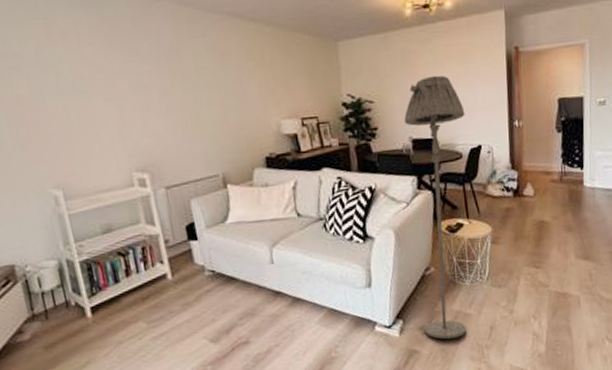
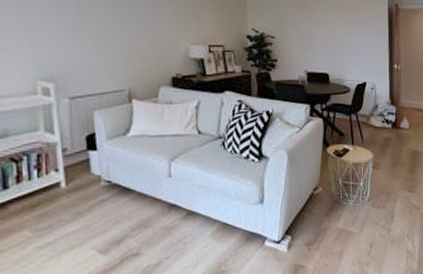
floor lamp: present [403,75,467,339] -> none [300,20,353,255]

